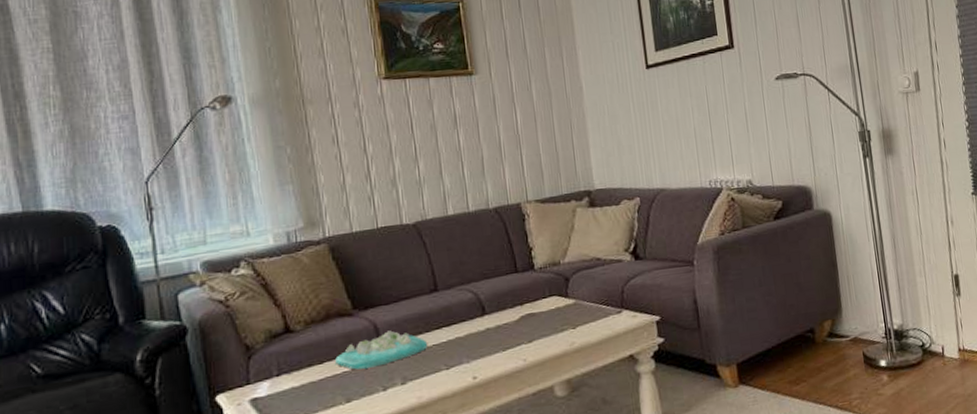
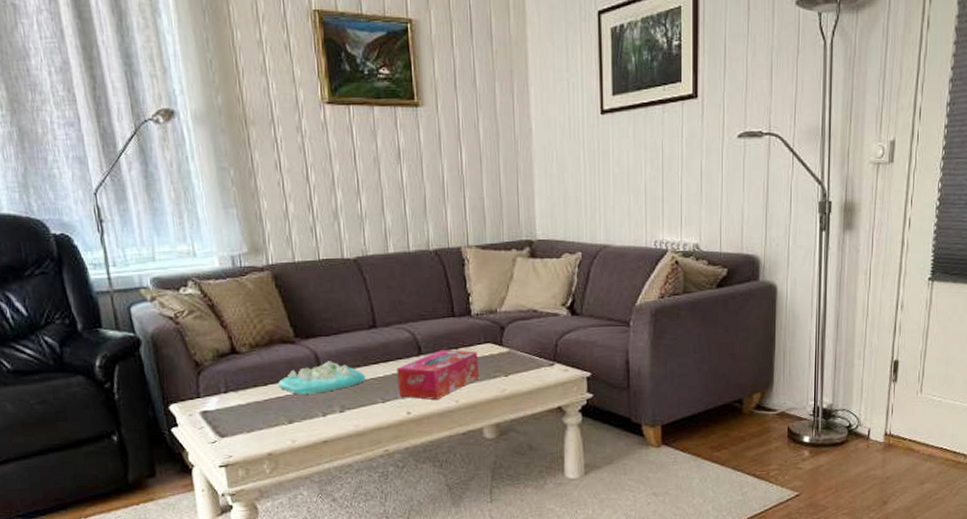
tissue box: none [460,306,546,362] -> present [397,350,479,400]

